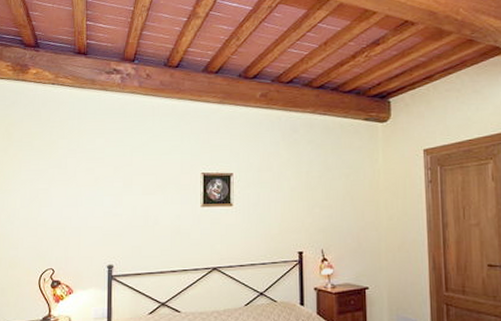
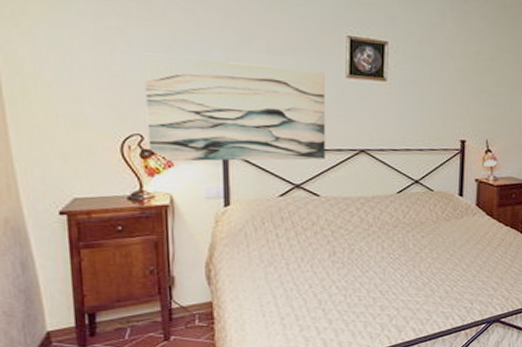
wall art: none [57,204,185,290] -> present [143,52,326,162]

